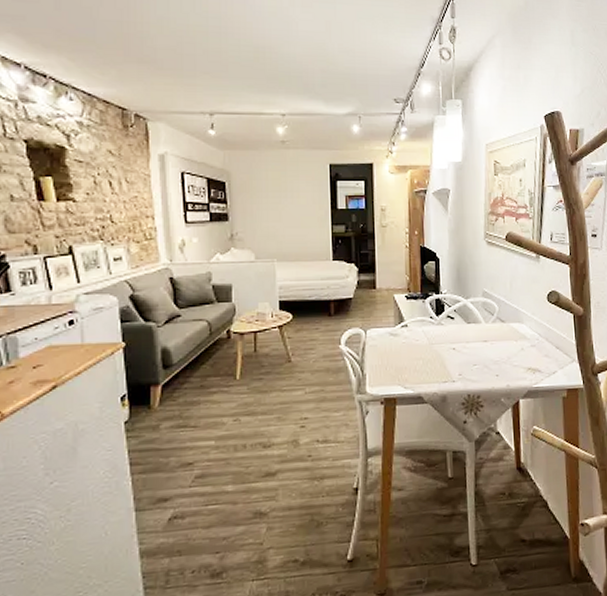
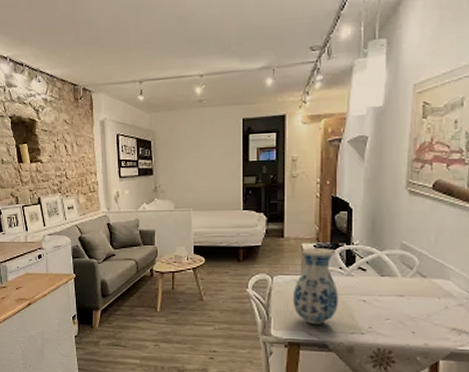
vase: none [386,297,431,378] -> present [292,247,338,325]

